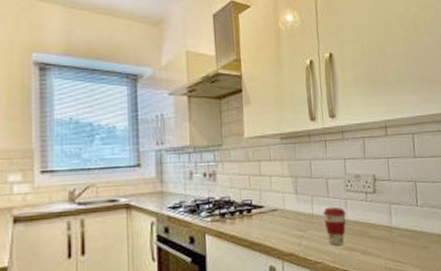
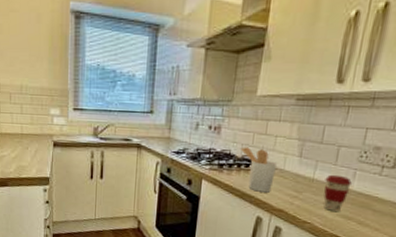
utensil holder: none [238,191,278,238] -> present [240,147,278,193]

